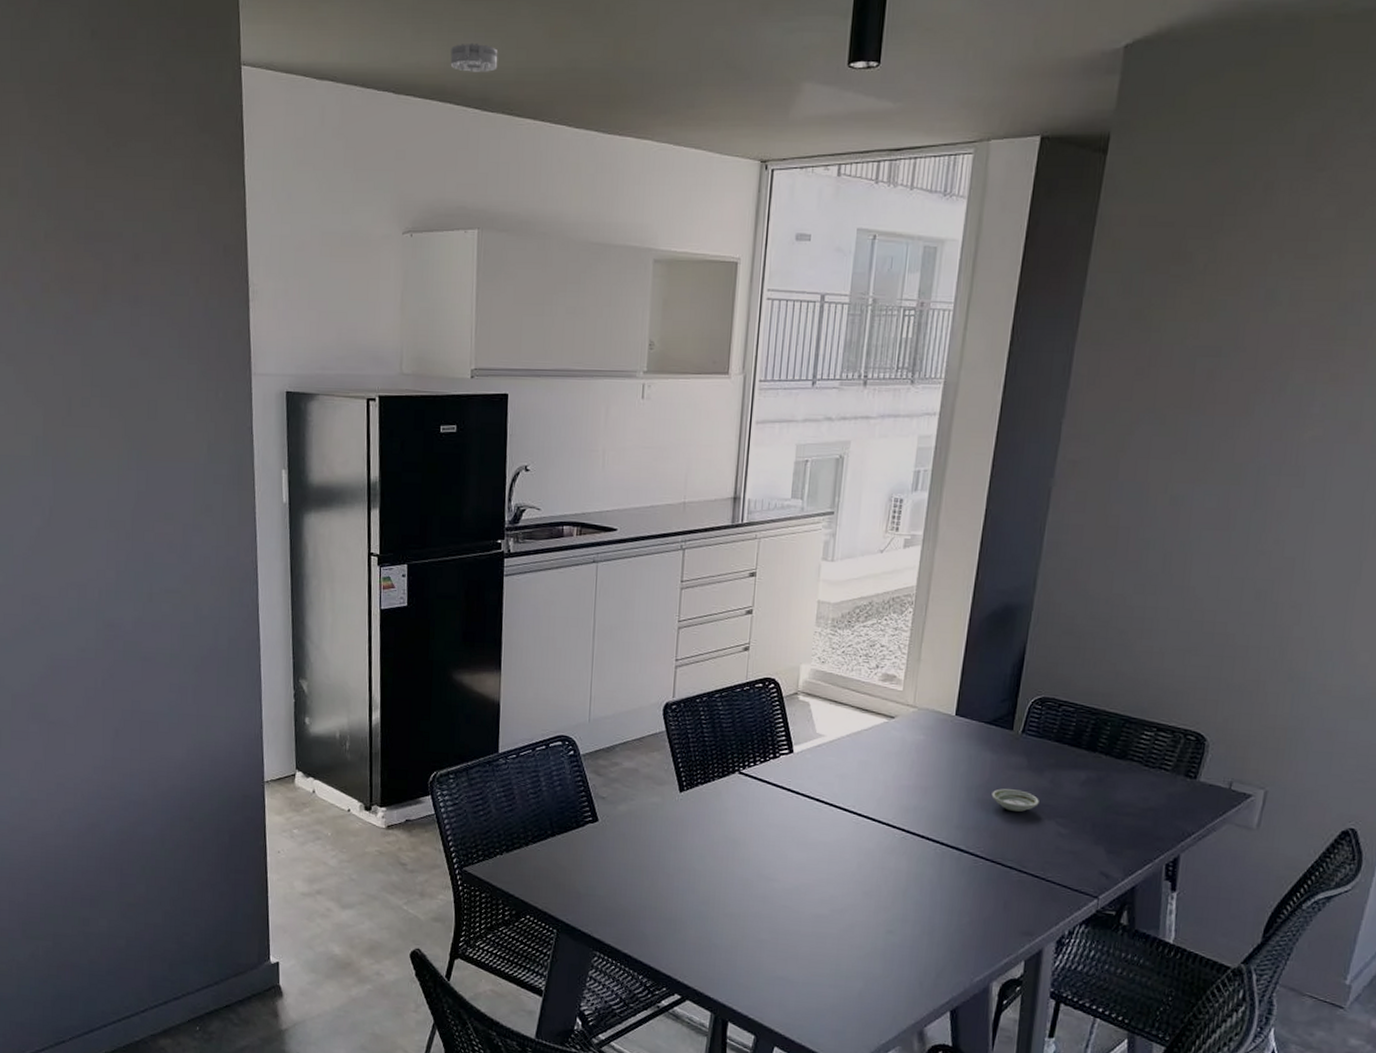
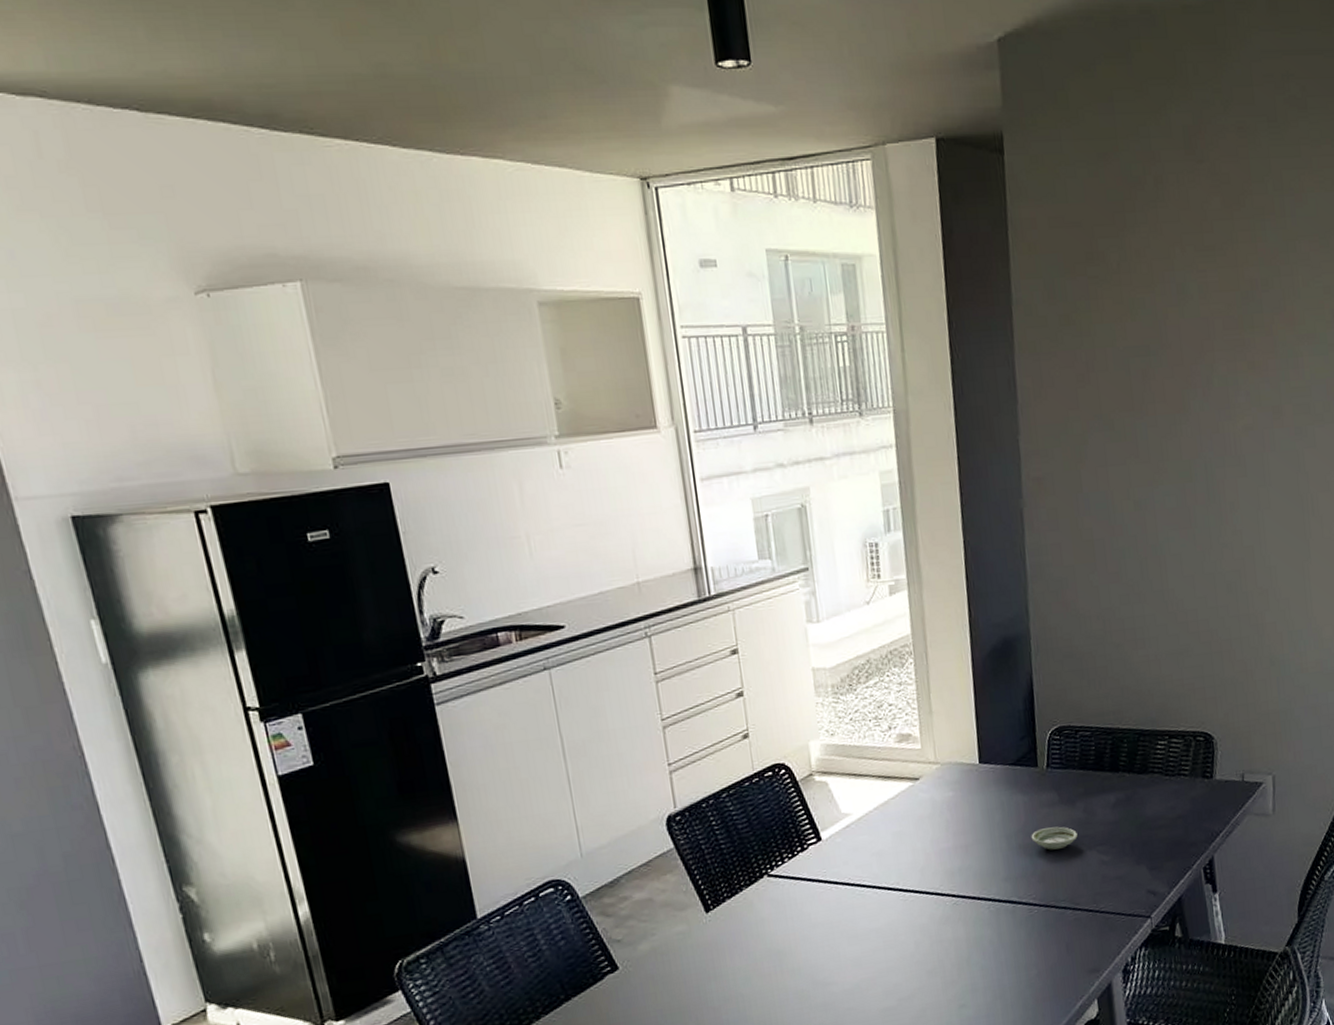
smoke detector: present [450,42,498,72] -> none [208,43,280,81]

